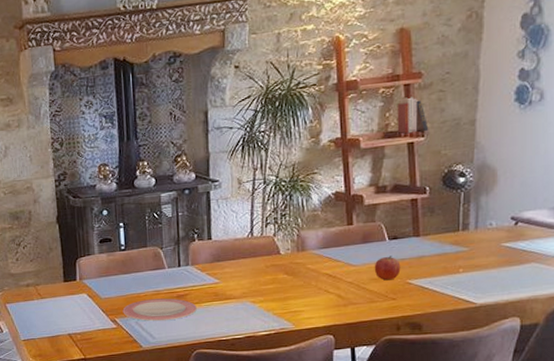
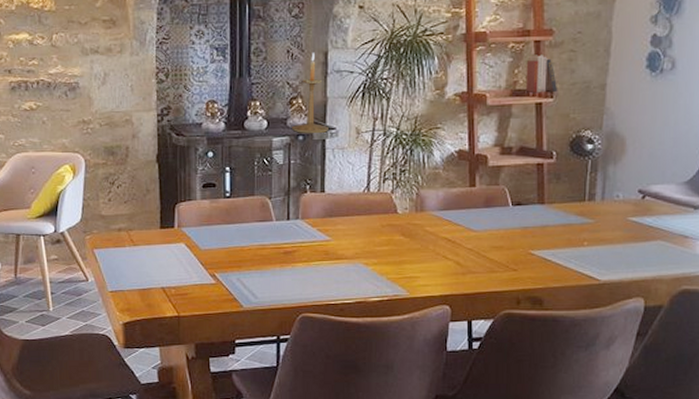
plate: present [122,298,197,322] -> none [223,254,305,279]
candlestick: none [178,112,212,188] -> present [292,52,329,134]
fruit: present [374,256,401,281] -> none [495,223,524,249]

